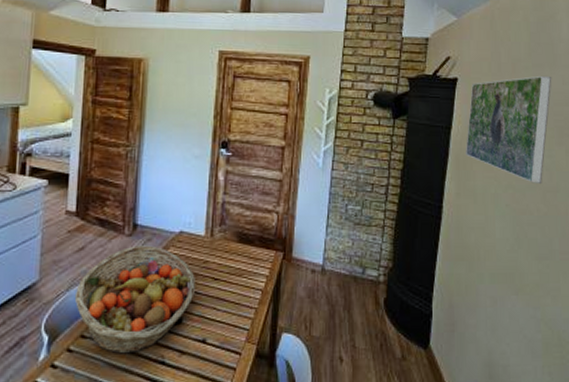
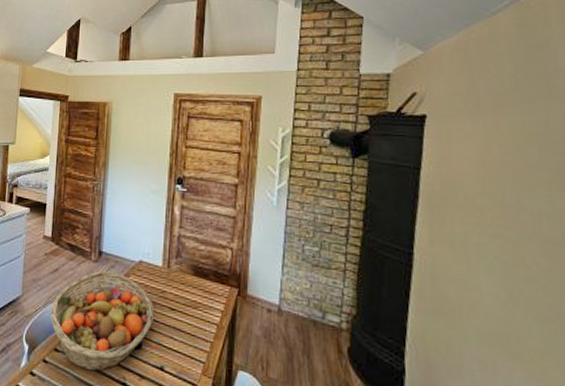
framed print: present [466,75,552,183] -> none [439,110,549,234]

